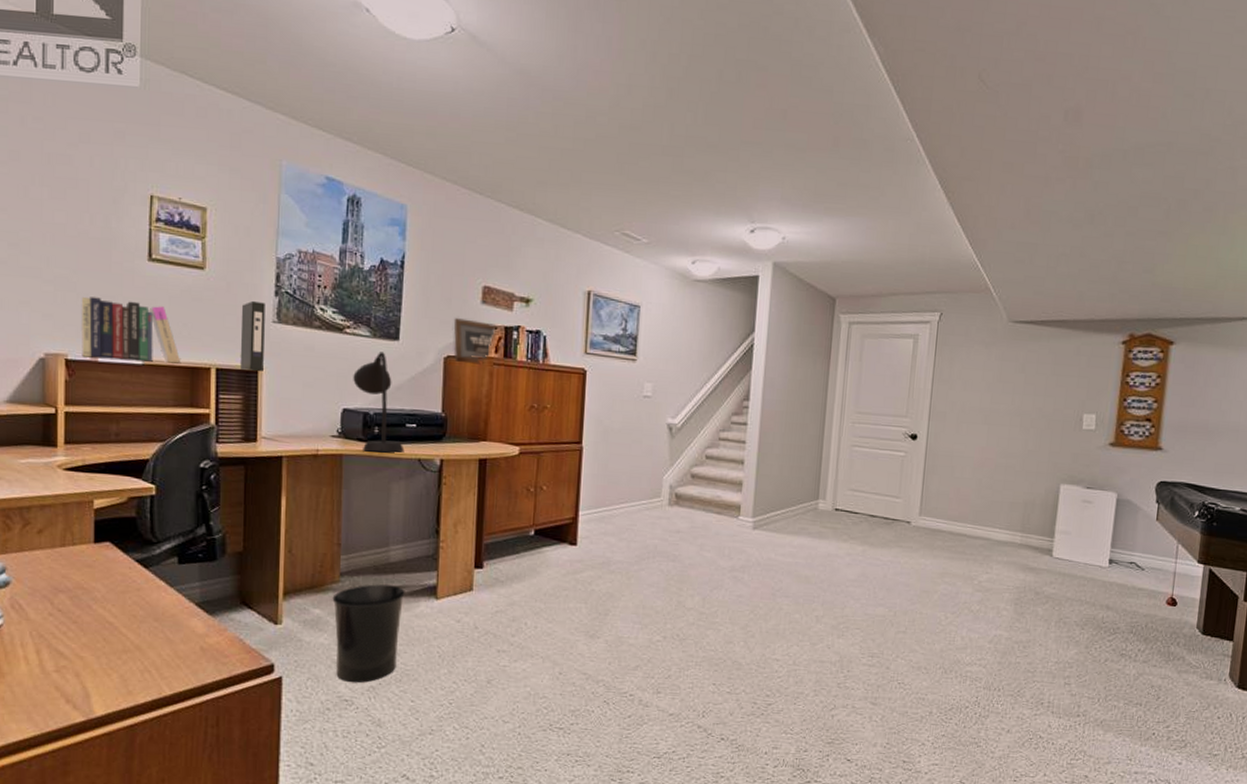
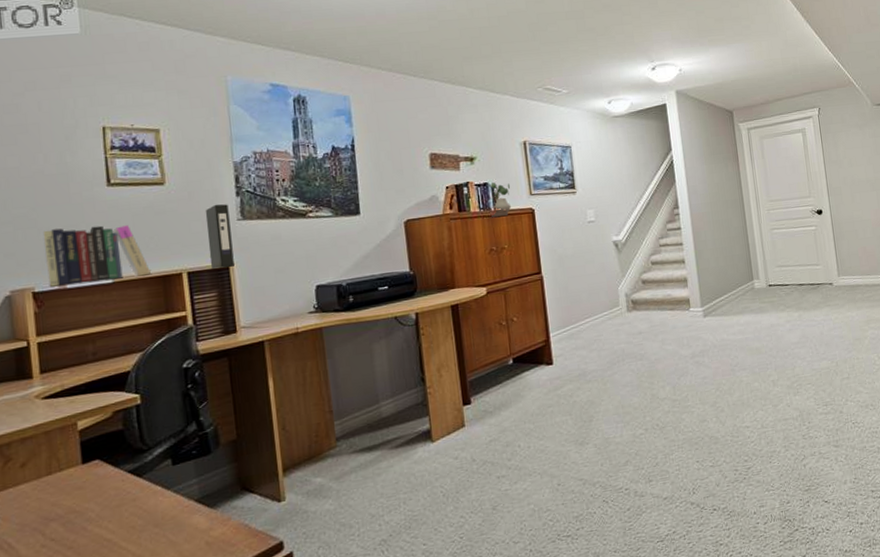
waste bin: present [332,584,405,682] -> none [331,438,404,541]
desk lamp: present [353,352,405,454] -> none [321,227,380,320]
picture frame: present [454,318,506,364] -> none [408,184,461,224]
potted plant: none [536,332,564,373] -> present [489,182,512,218]

